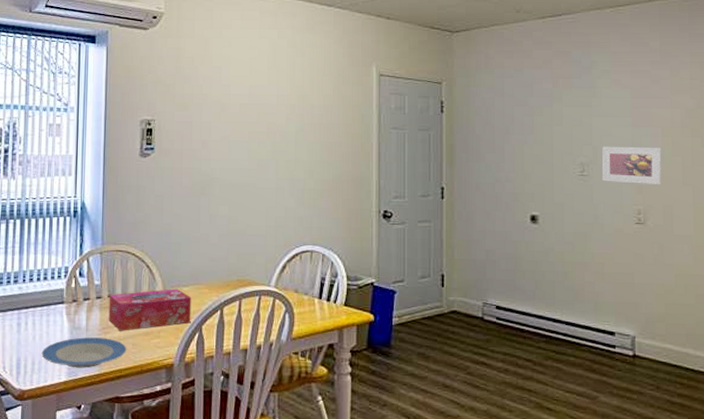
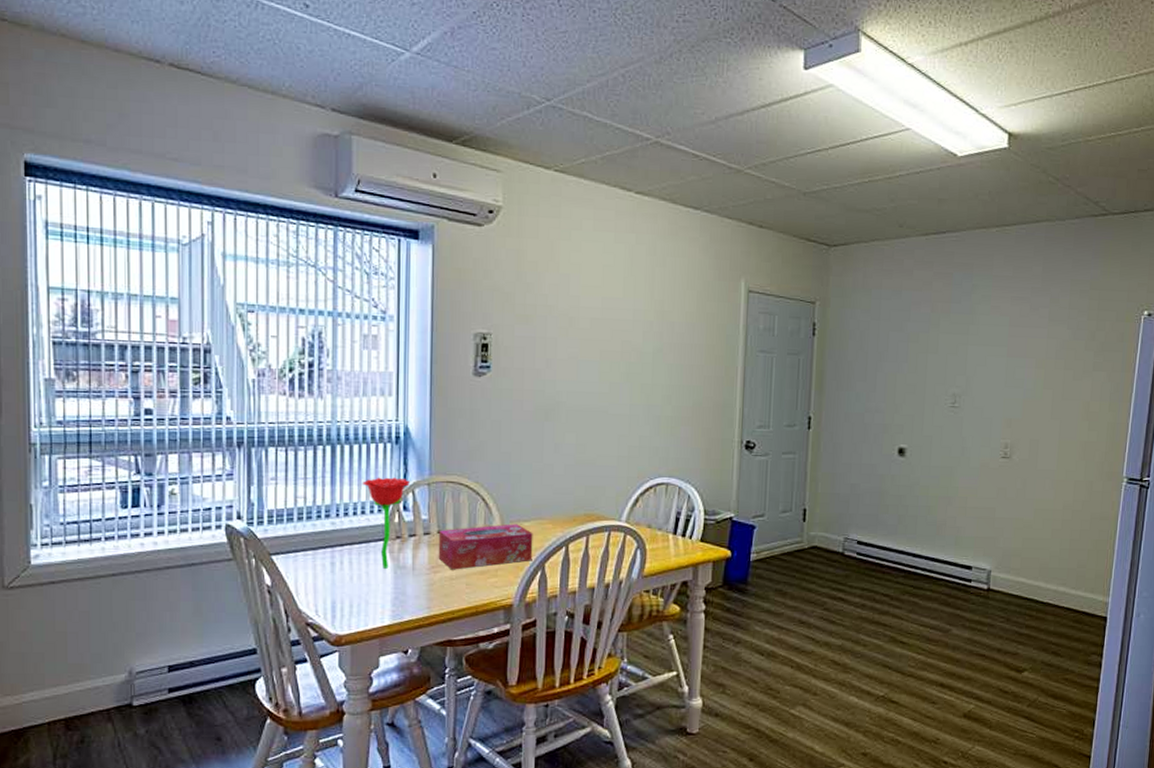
plate: present [41,337,127,368] -> none [360,577,460,610]
flower: none [45,247,86,329] -> present [362,477,411,569]
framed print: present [601,146,661,184] -> none [972,376,1033,418]

